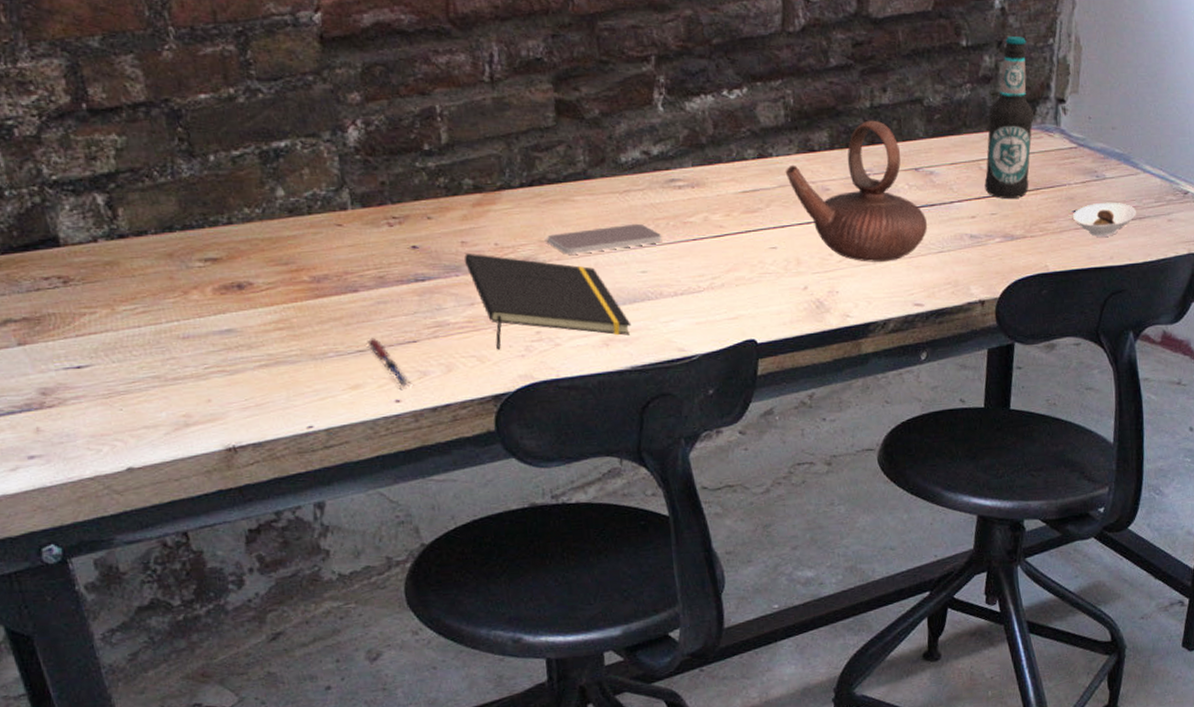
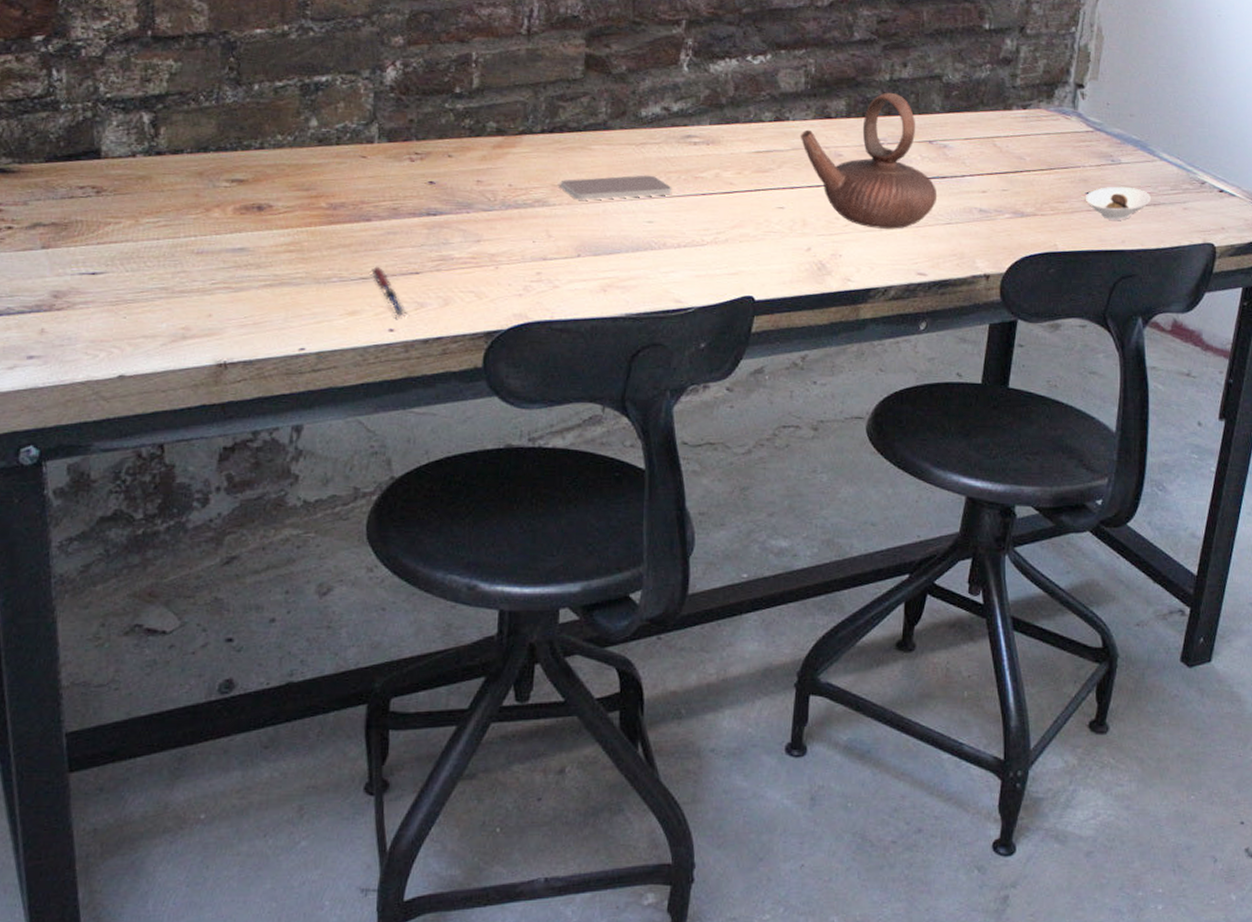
notepad: present [464,252,632,350] -> none [476,191,632,287]
bottle: present [984,35,1034,200] -> none [998,22,1052,177]

